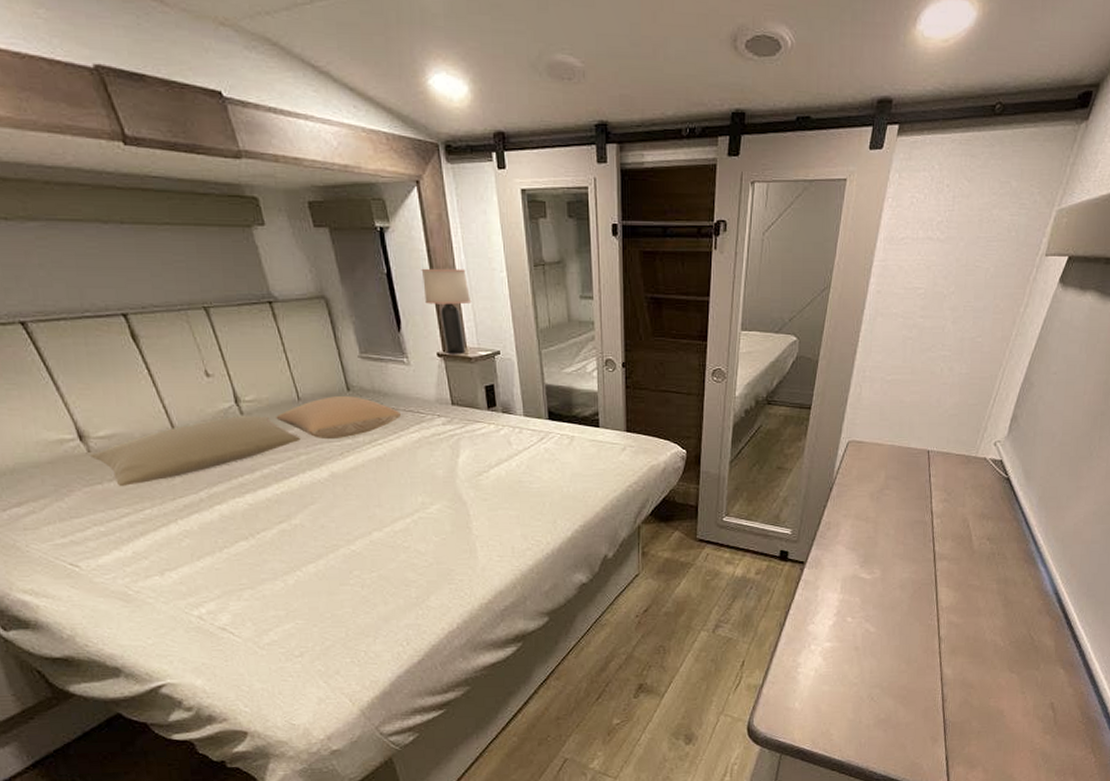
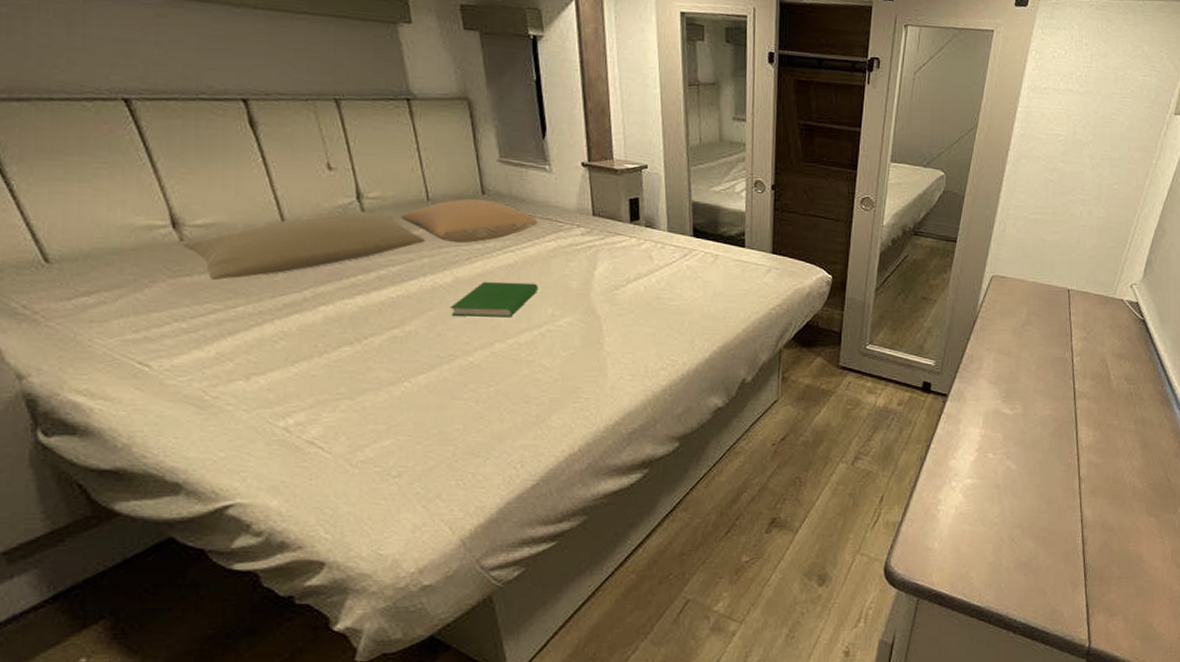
hardcover book: none [329,474,407,508] -> present [450,281,538,318]
table lamp: present [421,268,472,355] -> none [572,78,622,166]

